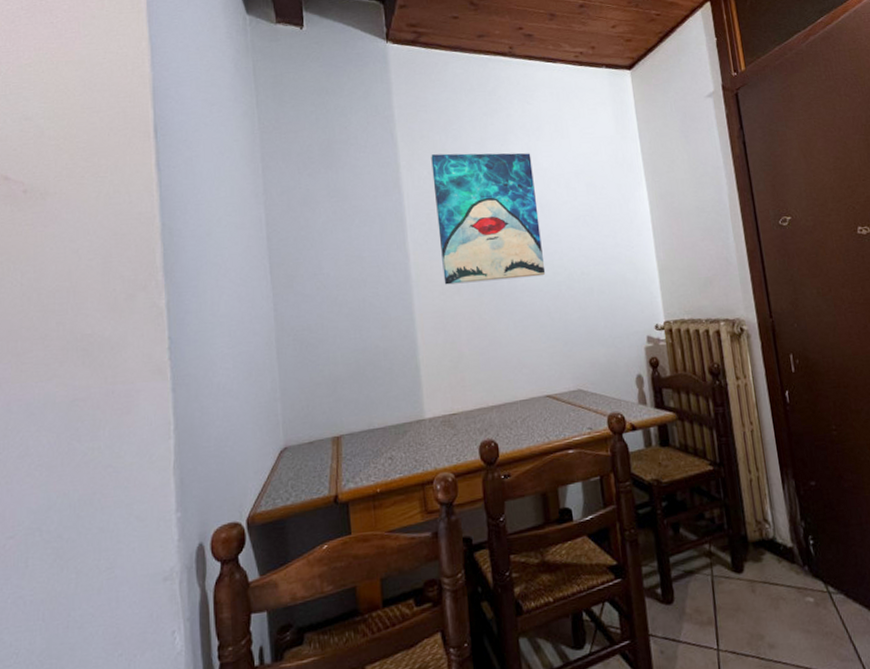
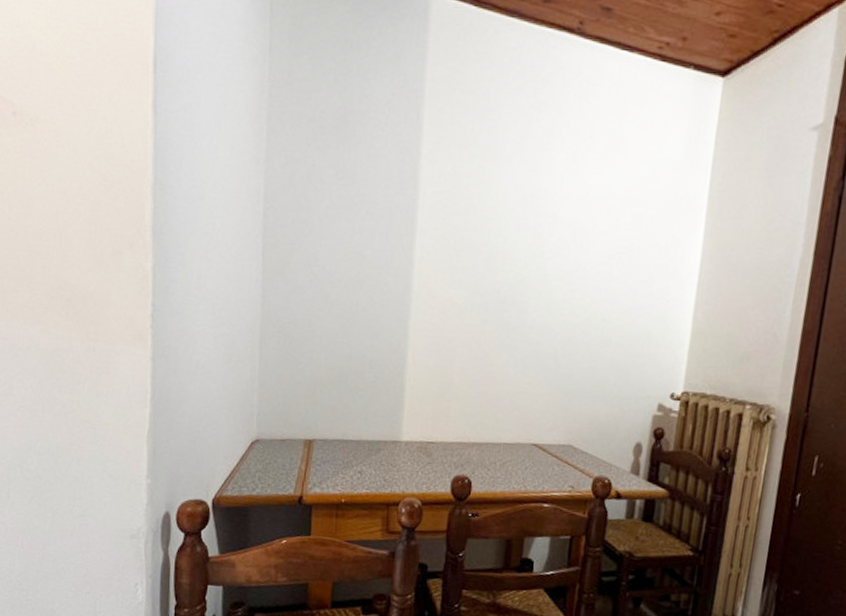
wall art: present [431,153,546,285] -> none [447,147,576,314]

